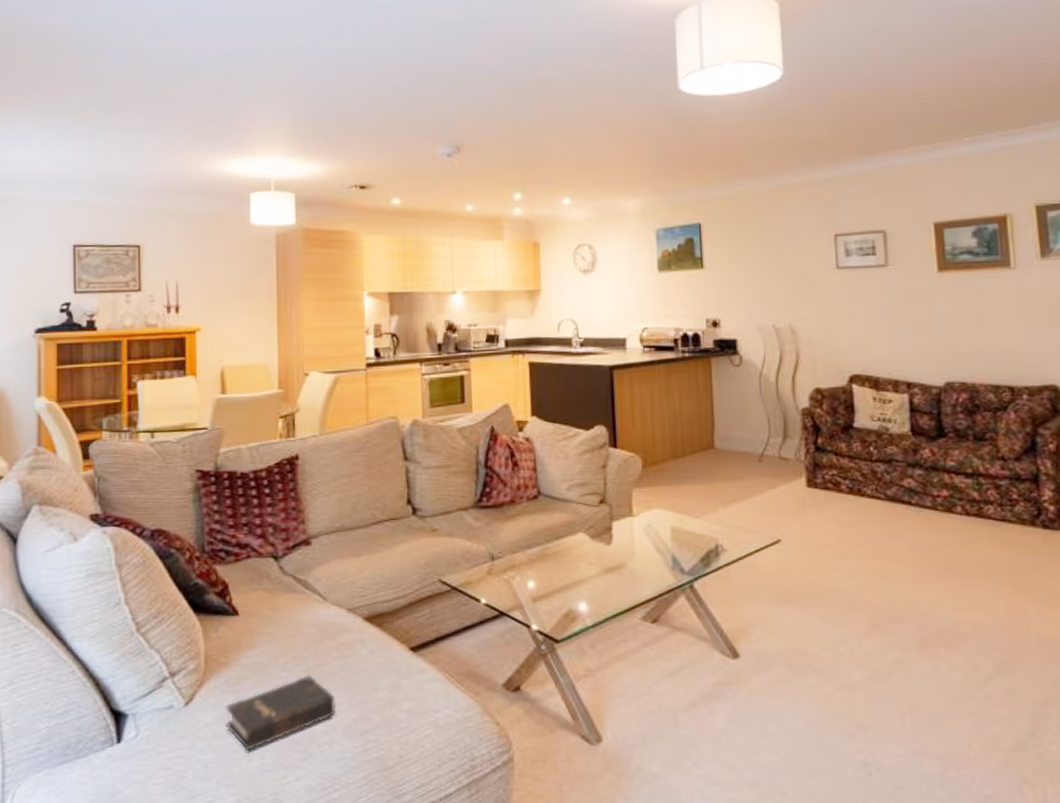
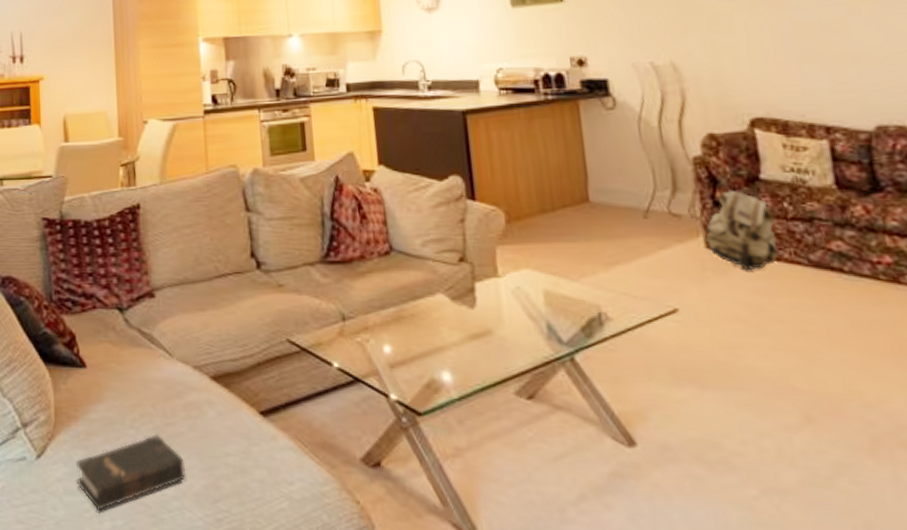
backpack: none [806,433,863,504] -> present [704,186,778,270]

